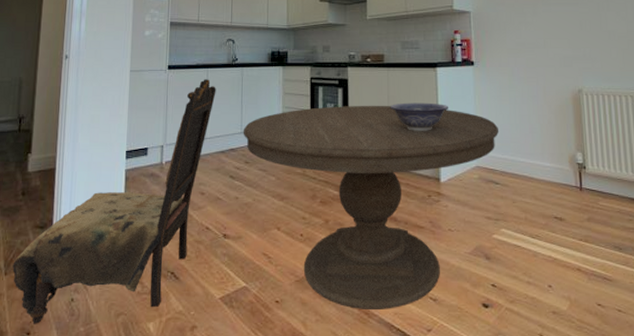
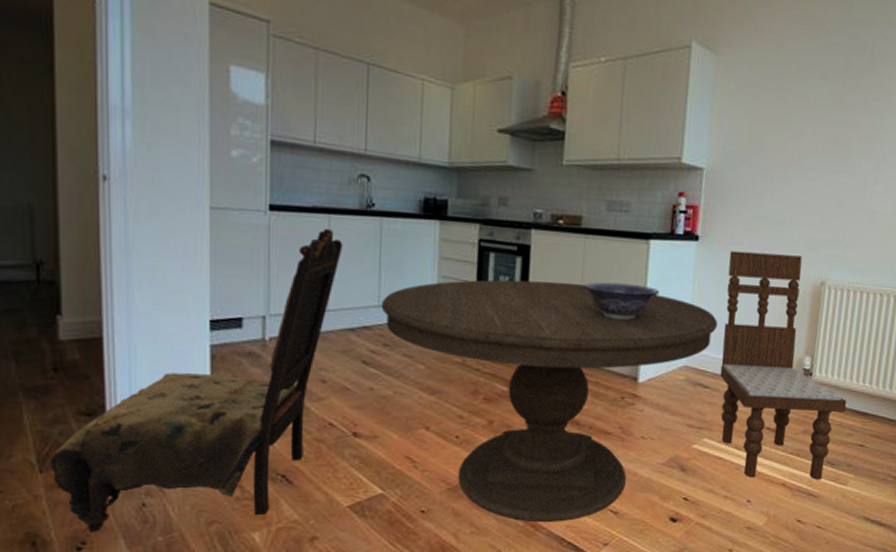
dining chair: none [500,71,622,264] -> present [720,250,847,480]

